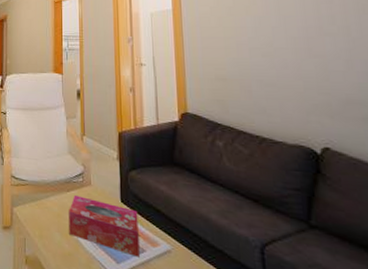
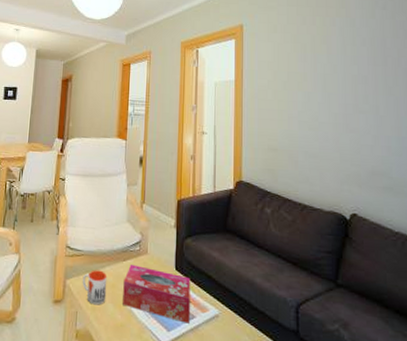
mug: none [28,199,53,234] -> present [82,270,107,305]

